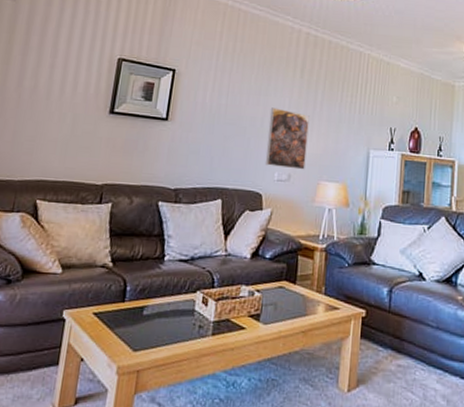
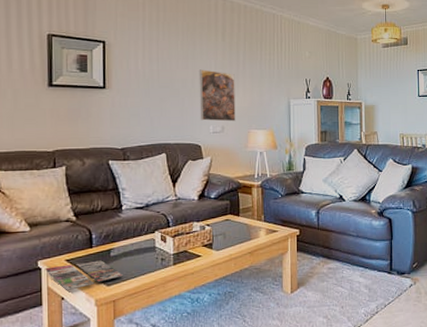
magazine: none [69,318,154,351] -> present [45,260,124,290]

